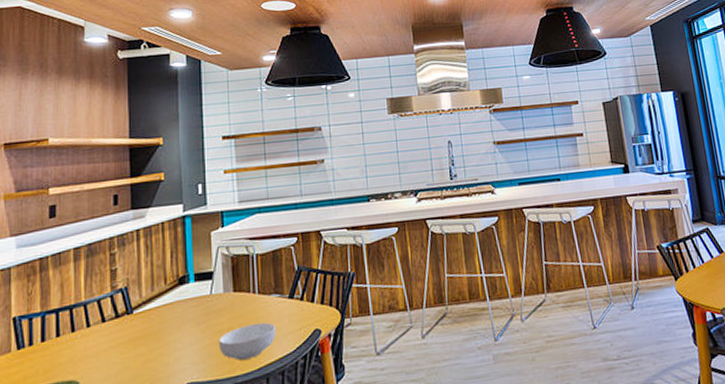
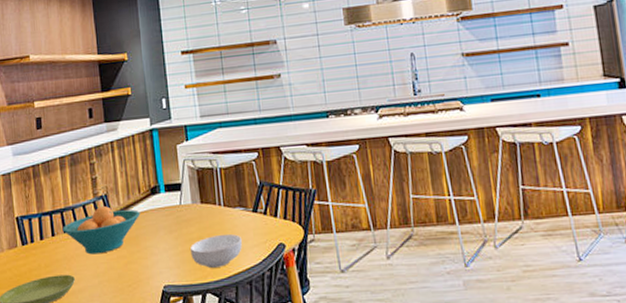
fruit bowl: none [70,300,165,355] -> present [62,206,140,255]

